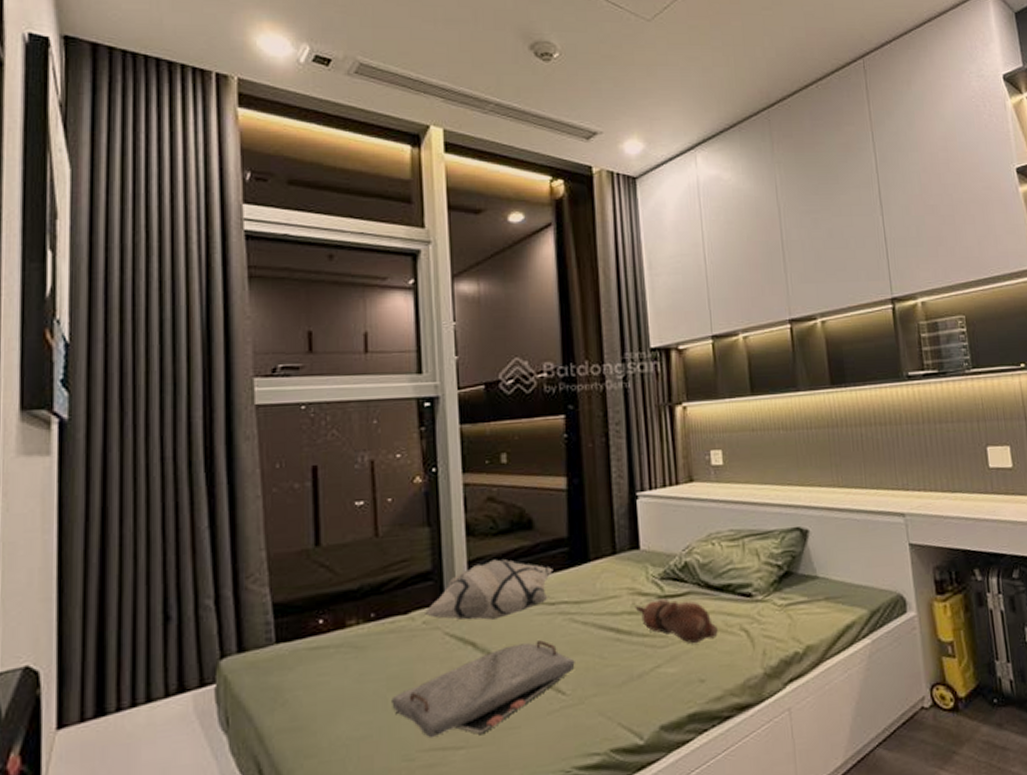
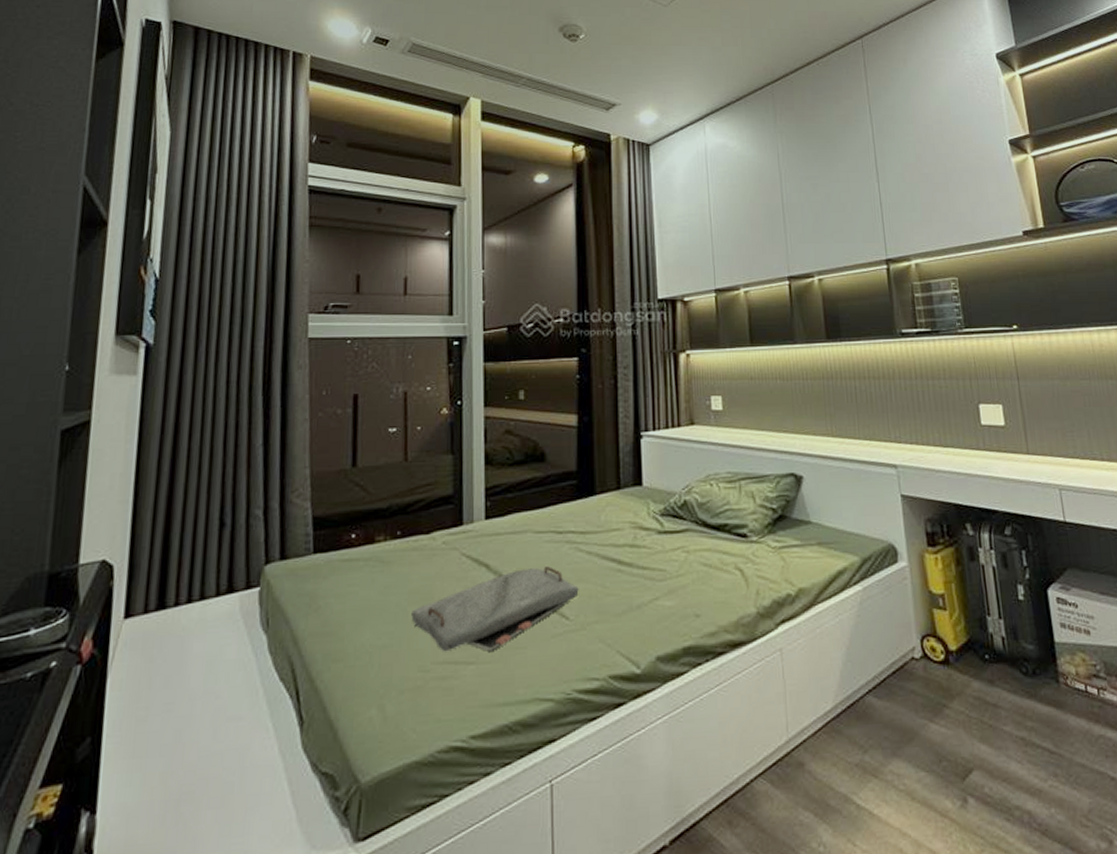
decorative pillow: present [425,559,553,620] -> none [445,487,562,544]
teddy bear: present [635,598,718,644] -> none [636,534,714,580]

